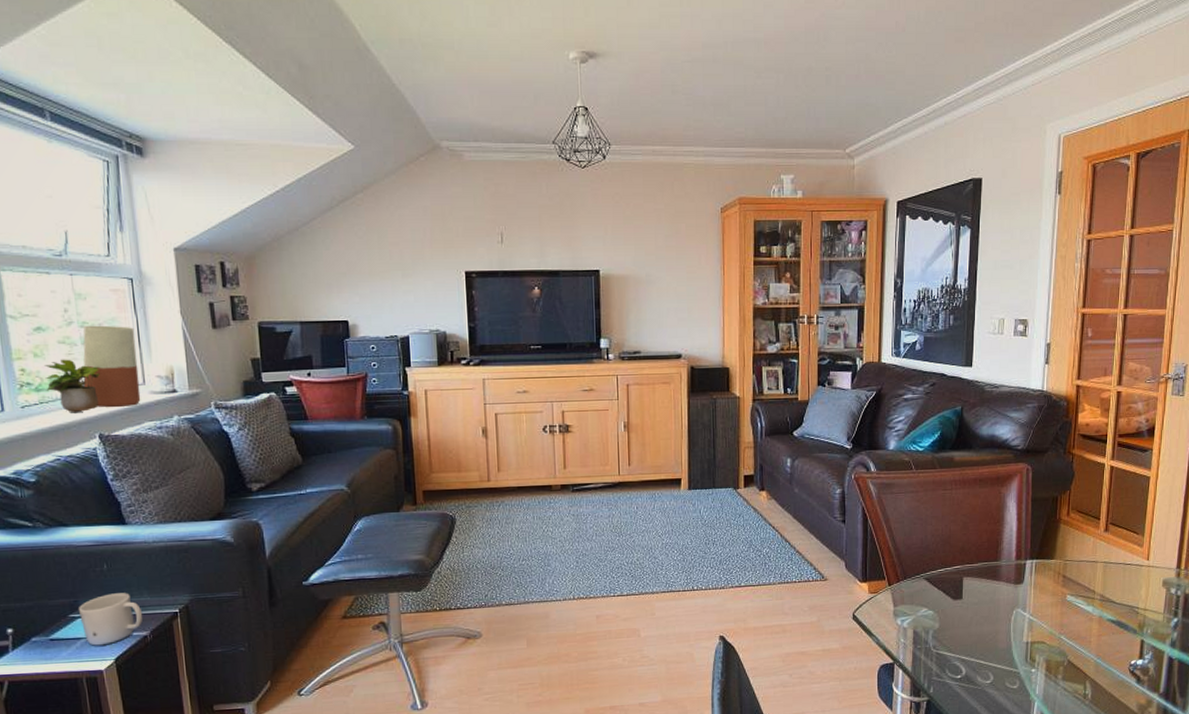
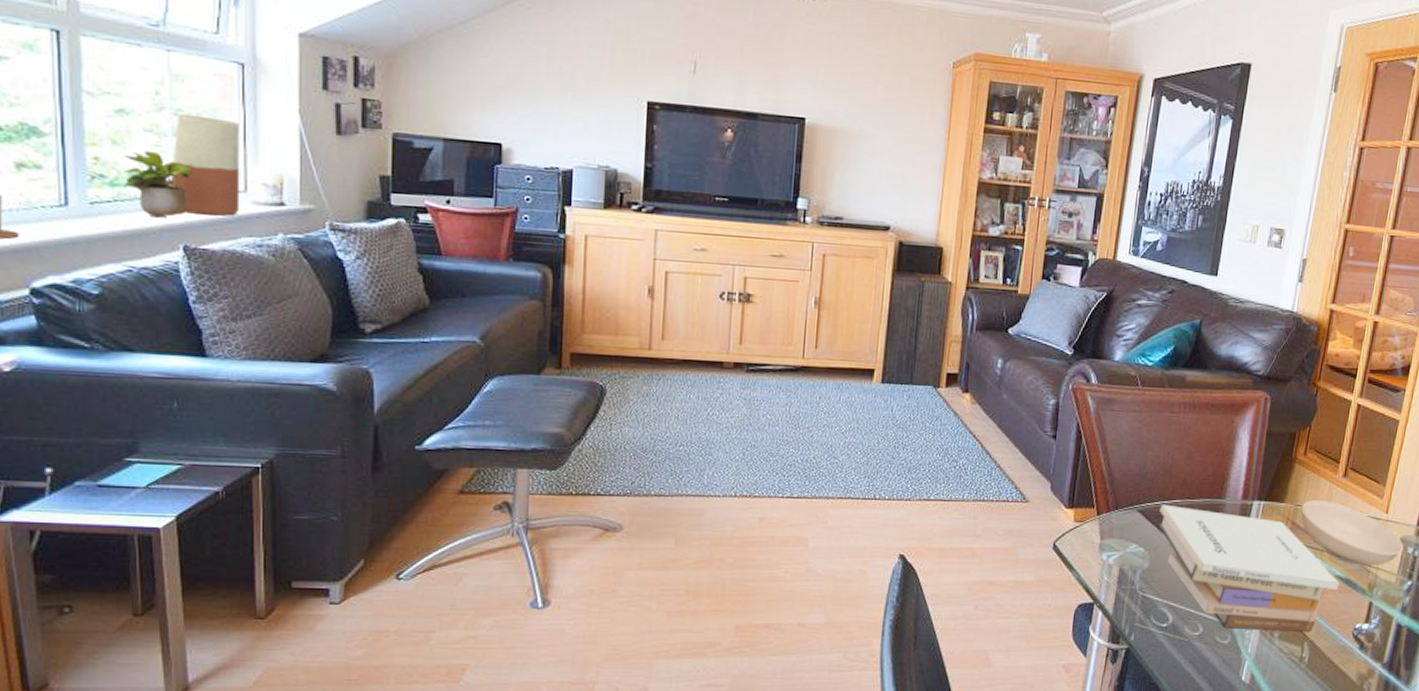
mug: present [79,592,143,646] -> none [138,437,216,499]
books: none [943,570,1112,675] -> present [1158,504,1340,631]
bowl: none [1070,553,1167,608] -> present [1301,499,1404,565]

